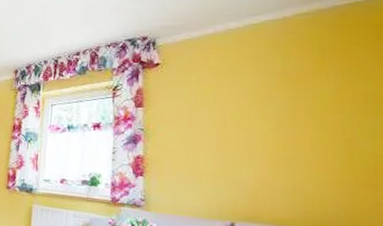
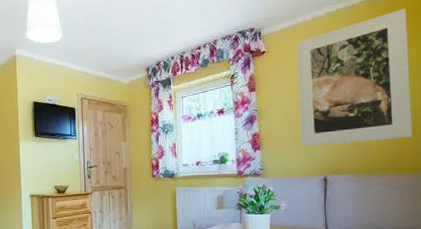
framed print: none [200,25,373,190] -> present [296,8,413,147]

